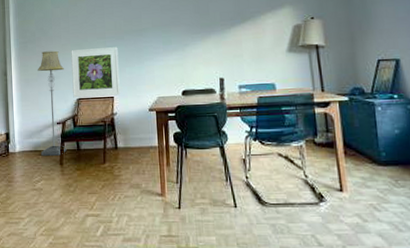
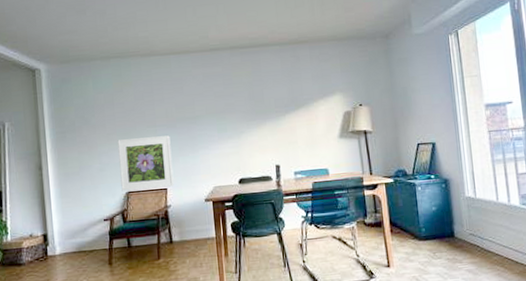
floor lamp: present [37,50,67,156] -> none [78,140,116,257]

